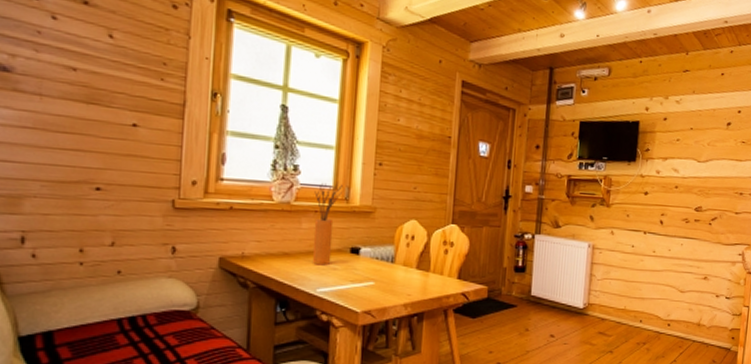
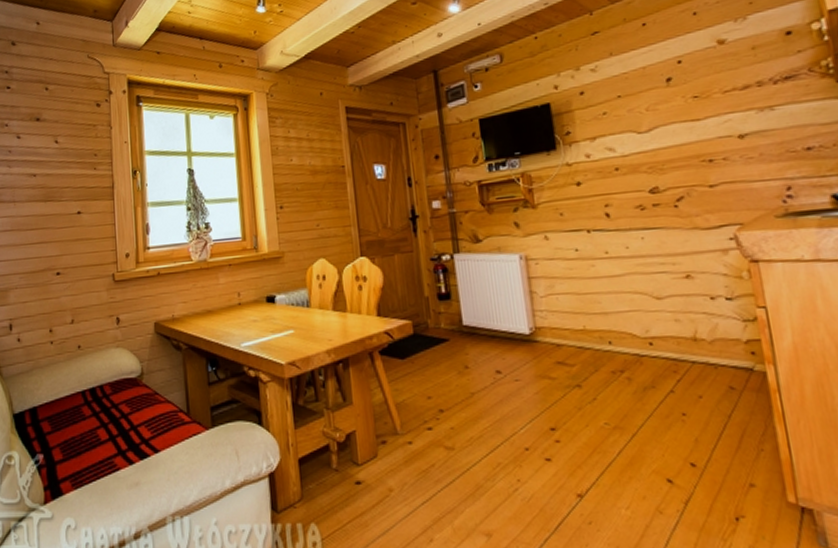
vase: present [312,182,343,266] -> none [226,232,251,319]

